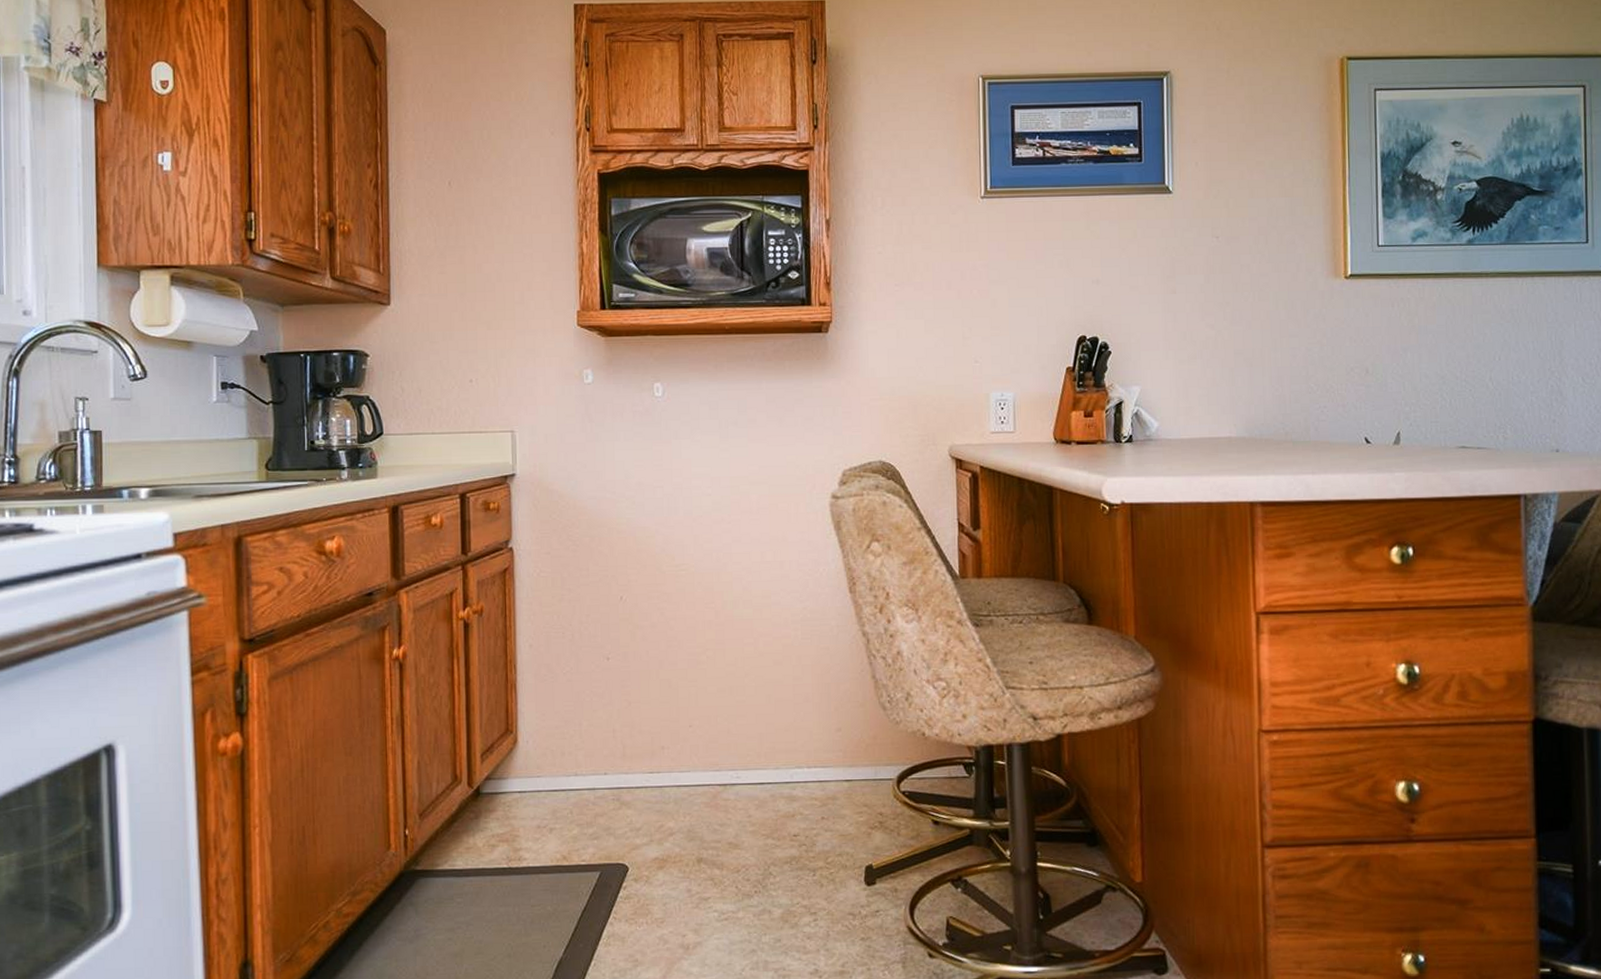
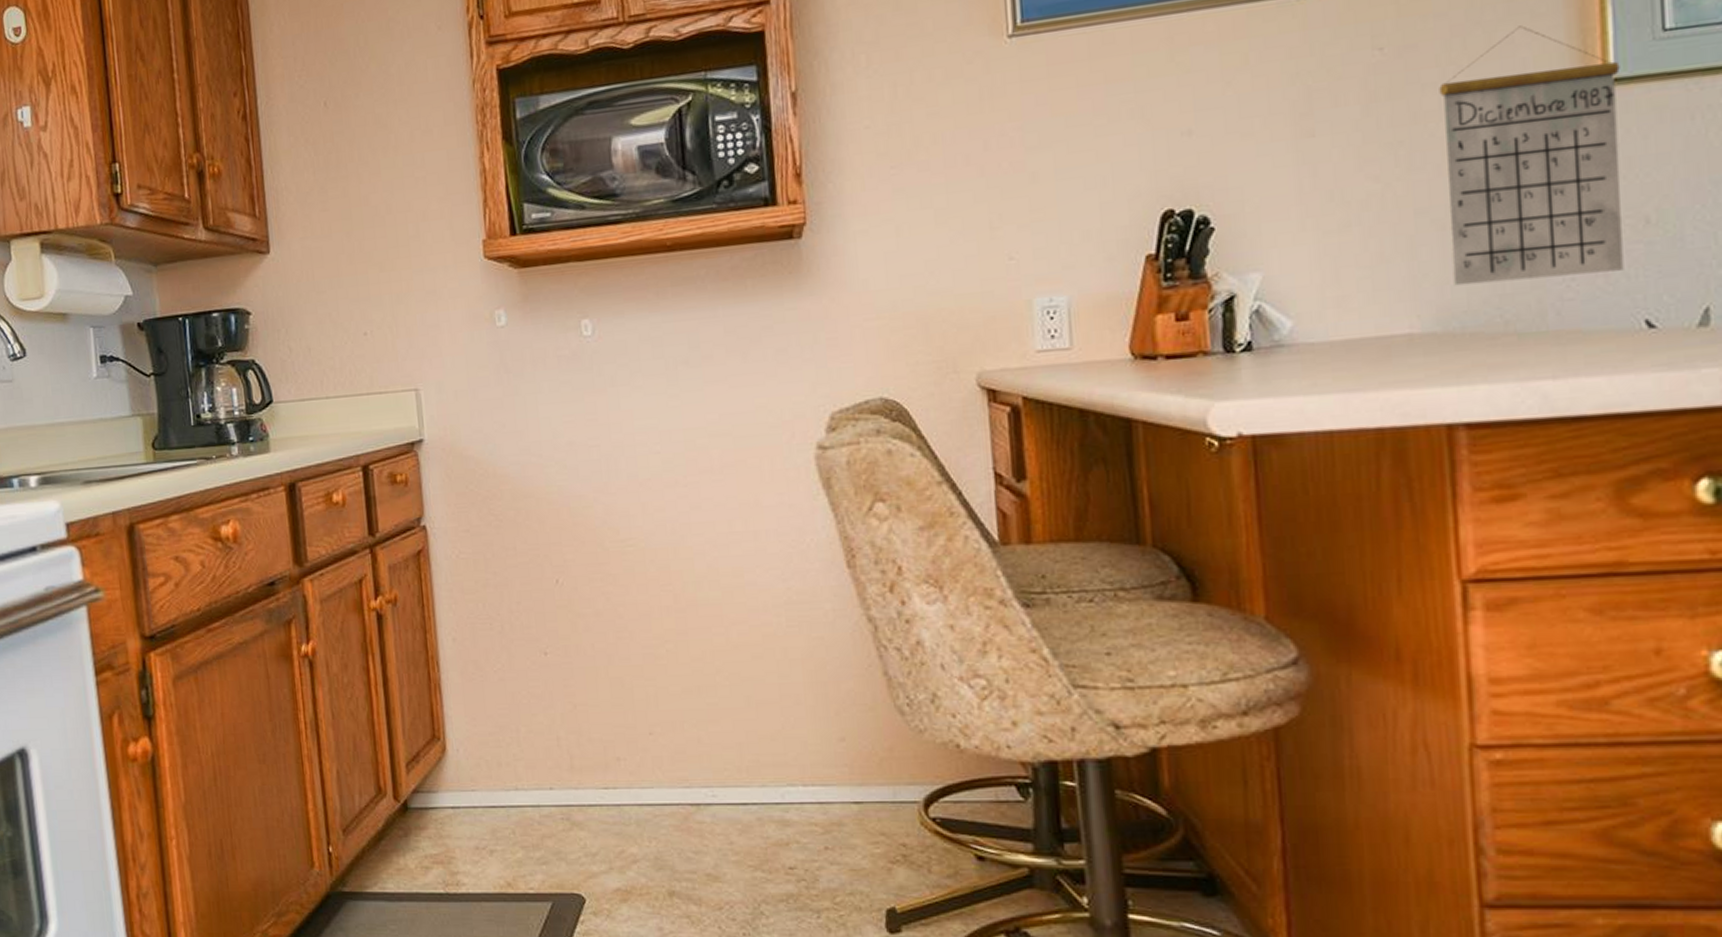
calendar: none [1251,232,1354,406] -> present [1439,25,1624,286]

